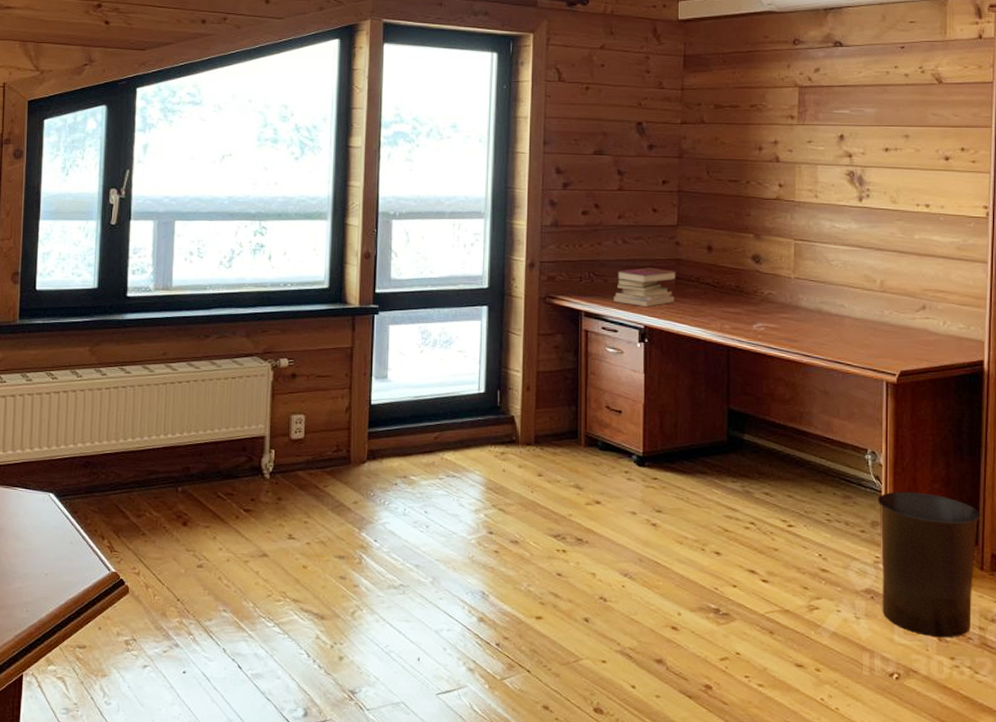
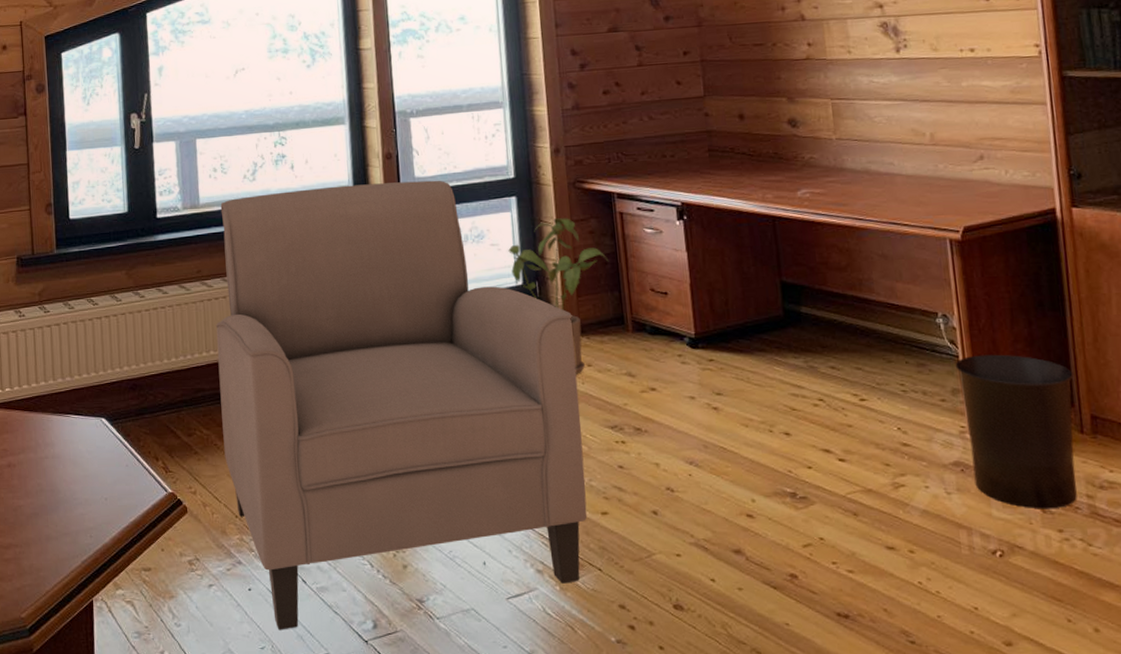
chair: none [172,280,529,714] -> present [215,180,587,630]
house plant: none [474,331,570,483] -> present [508,218,609,375]
books: present [613,267,676,308] -> none [645,142,711,184]

